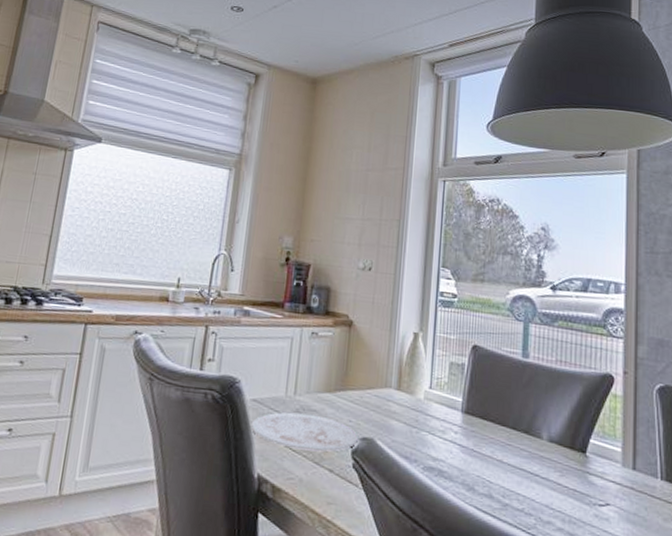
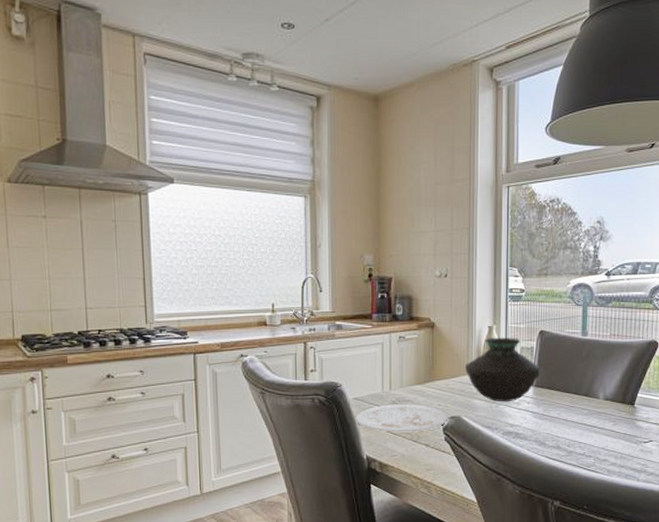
vase: none [383,346,471,429] -> present [464,337,540,402]

